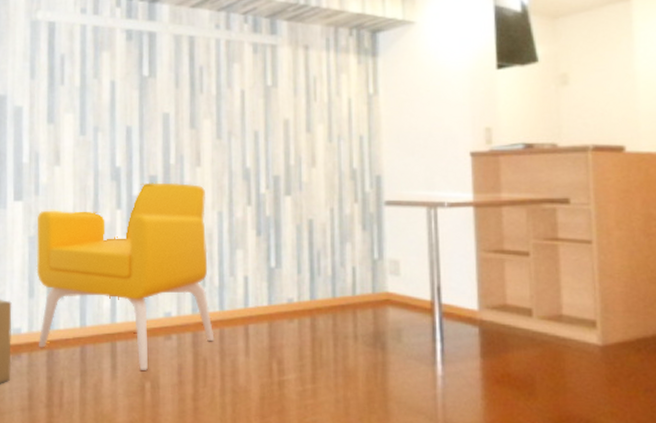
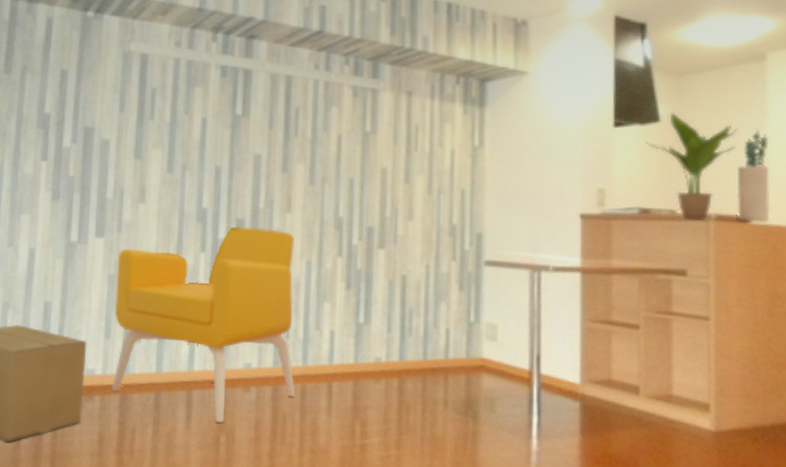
potted plant: none [526,53,610,153] -> present [646,113,739,222]
vase: none [610,64,642,151] -> present [736,129,771,223]

